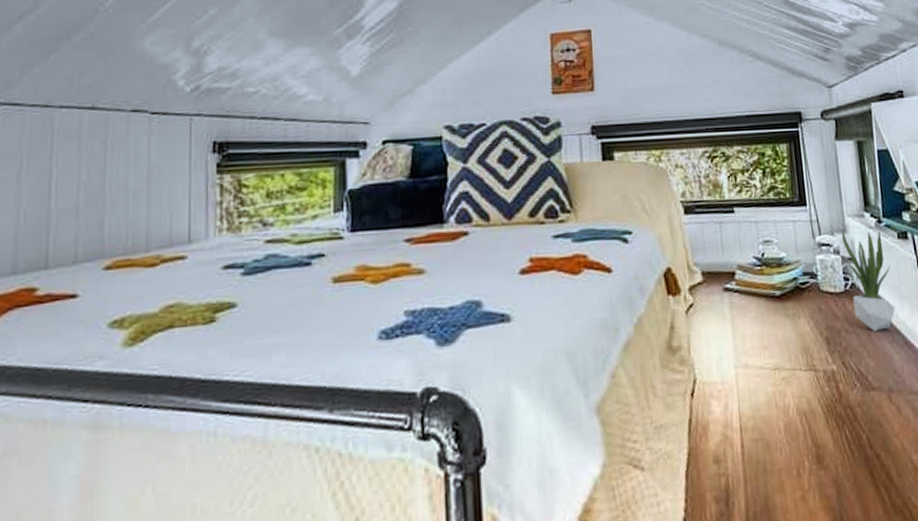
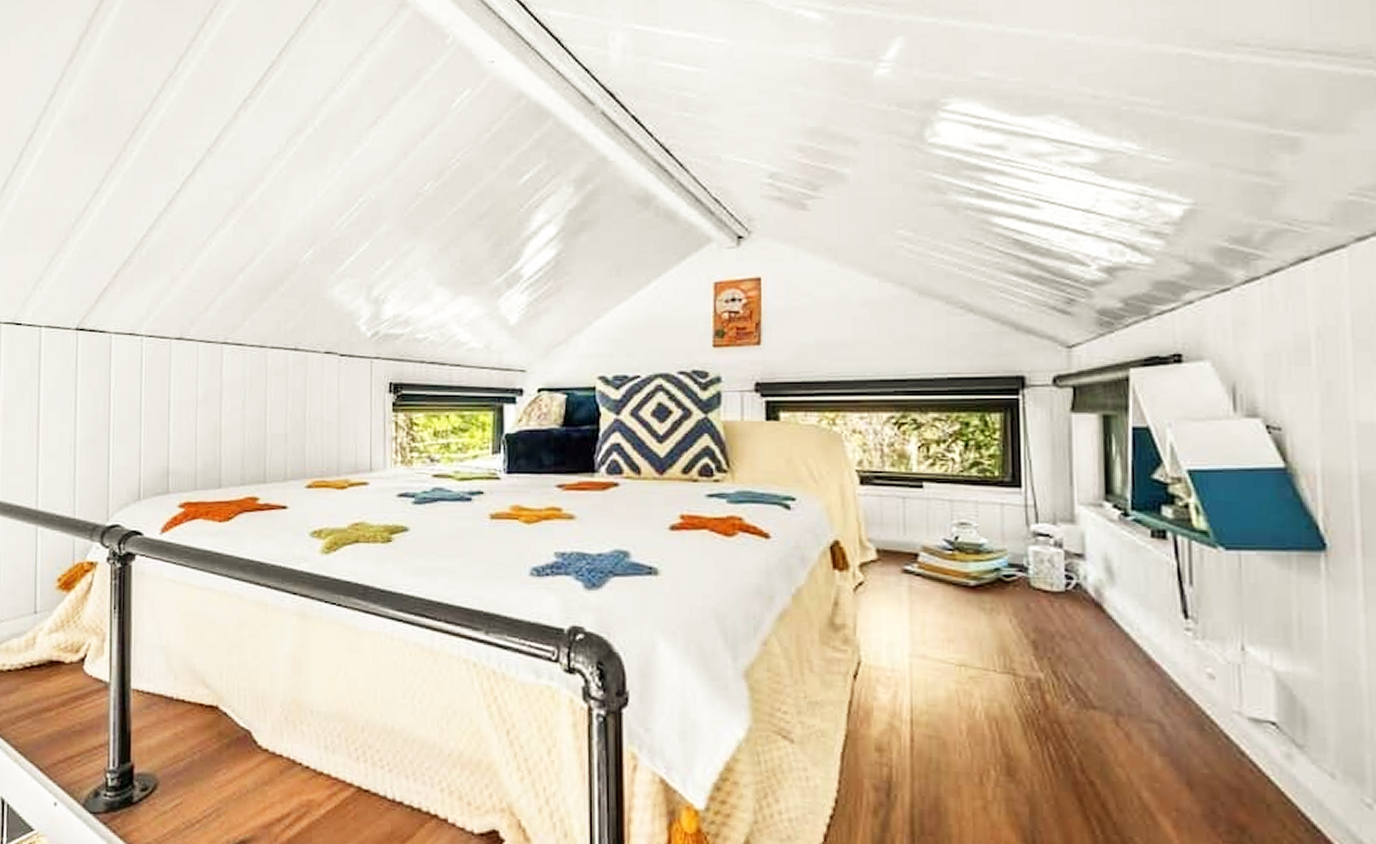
potted plant: present [842,229,895,331] -> none [1068,519,1137,643]

